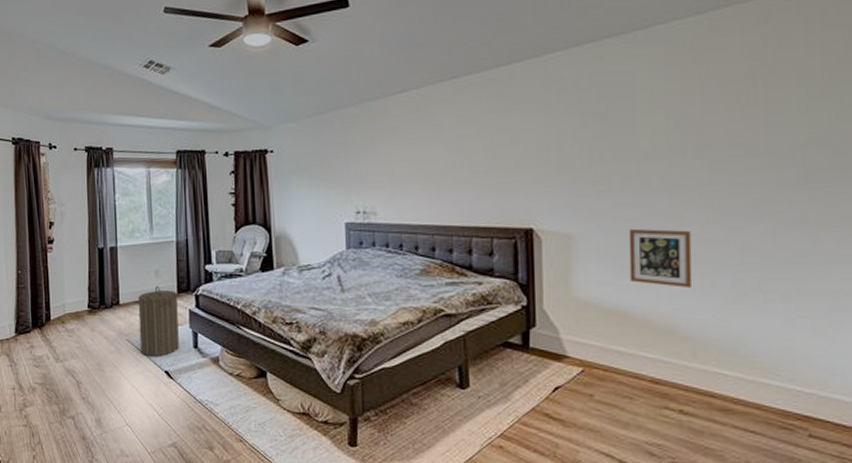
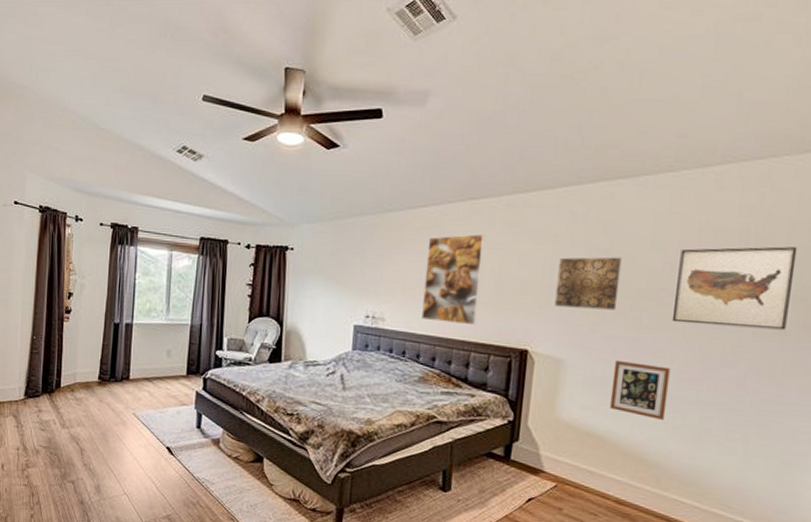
laundry hamper: present [138,285,179,356] -> none [145,365,187,433]
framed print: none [412,112,475,210] -> present [422,233,485,326]
wall art: none [554,120,623,179] -> present [555,257,622,311]
wall art: none [684,87,813,182] -> present [671,246,798,330]

